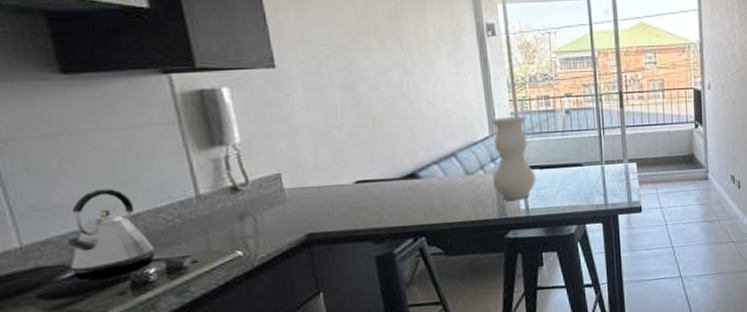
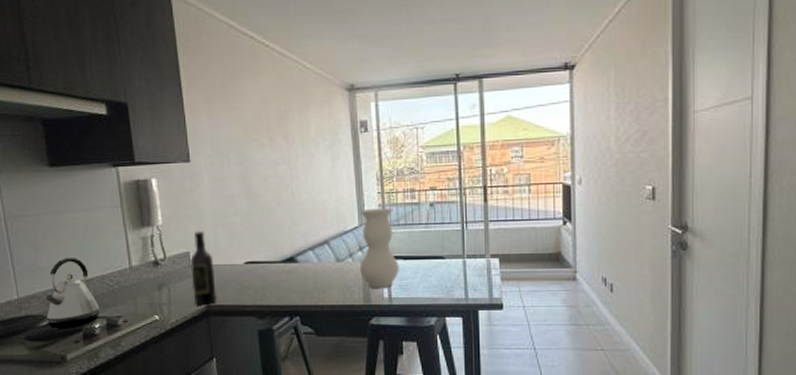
wine bottle: none [282,149,322,235] -> present [190,231,218,306]

